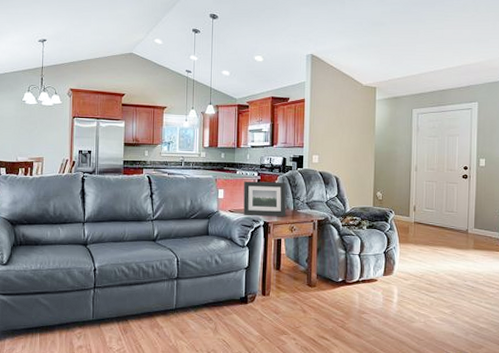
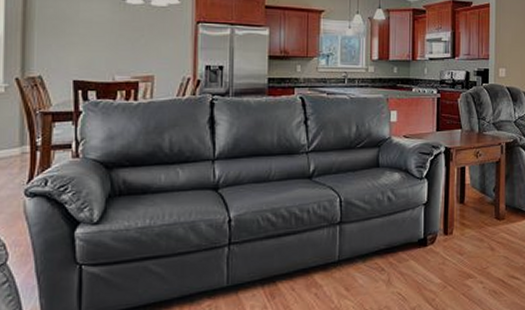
picture frame: present [243,181,286,216] -> none [421,100,471,141]

